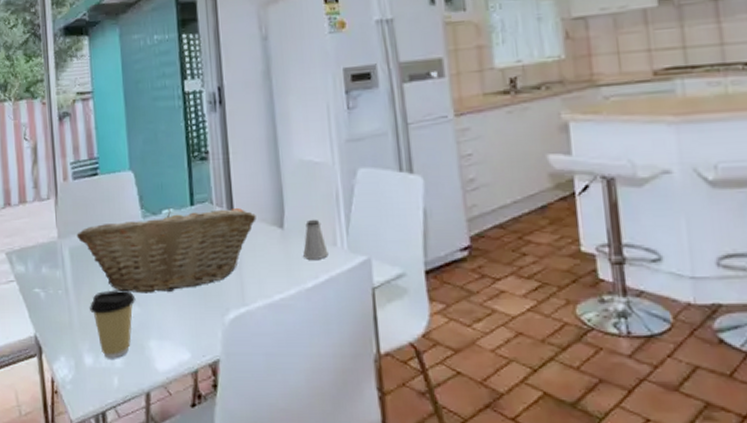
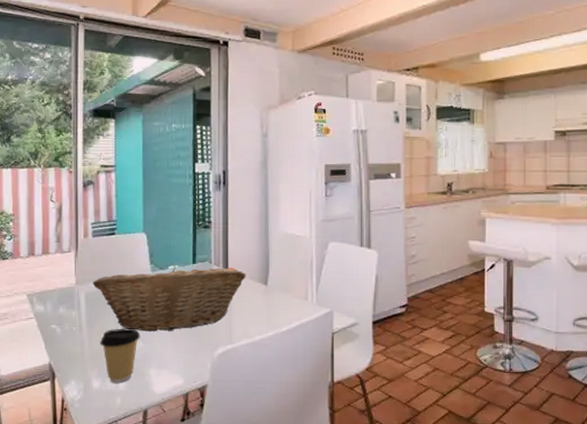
saltshaker: present [303,219,328,259] -> none [281,279,301,310]

